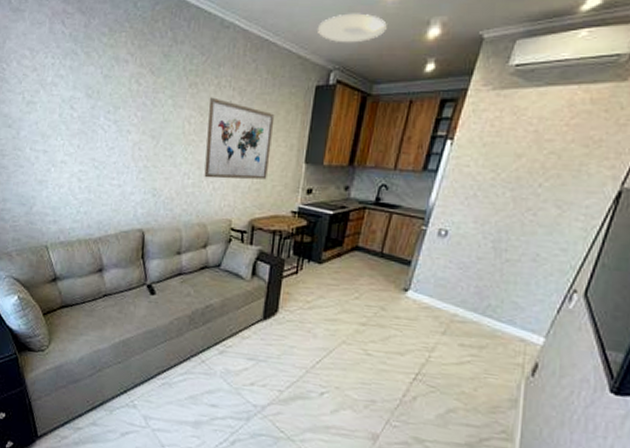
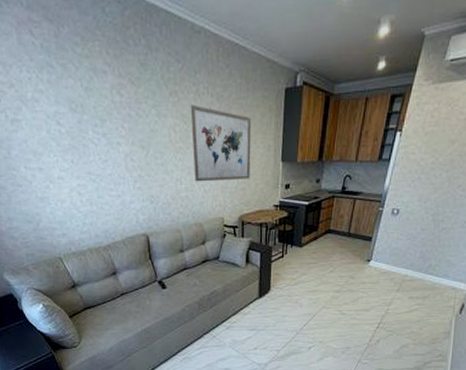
ceiling light: present [317,13,387,43] -> none [282,13,344,45]

